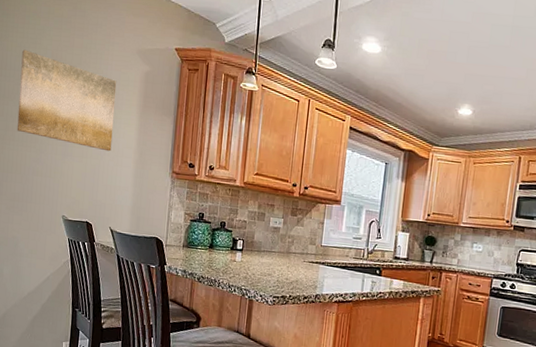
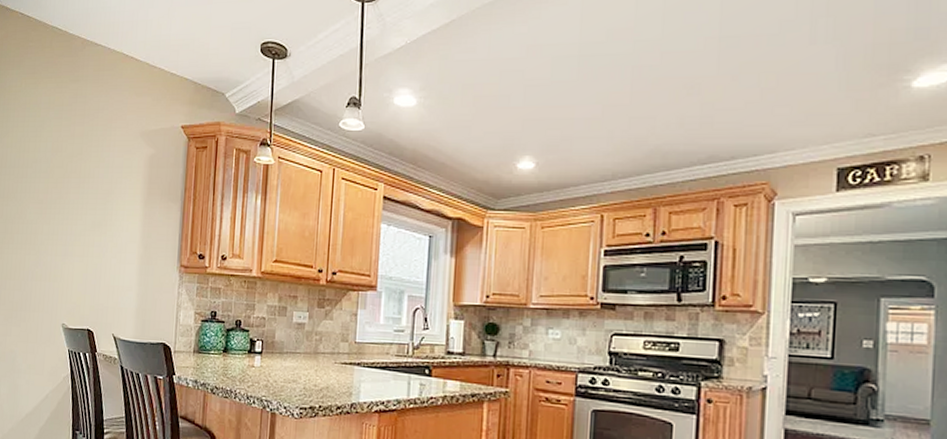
wall art: present [17,49,117,152] -> none [16,144,120,248]

